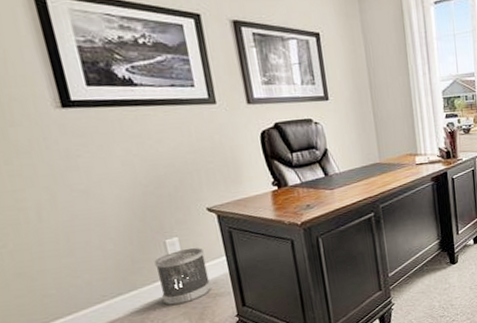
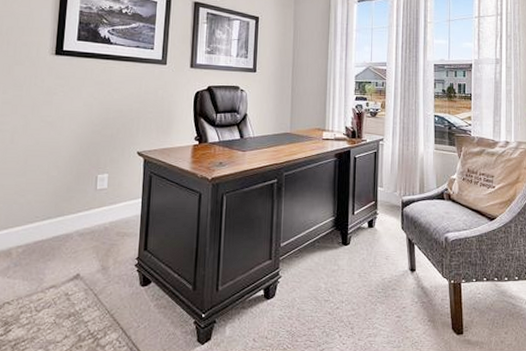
wastebasket: present [154,247,211,306] -> none [81,185,125,238]

